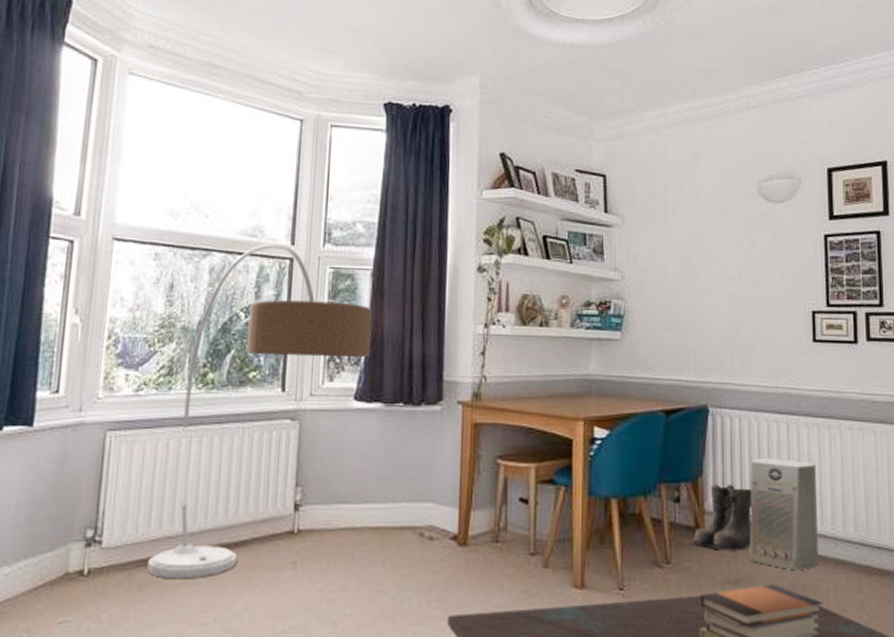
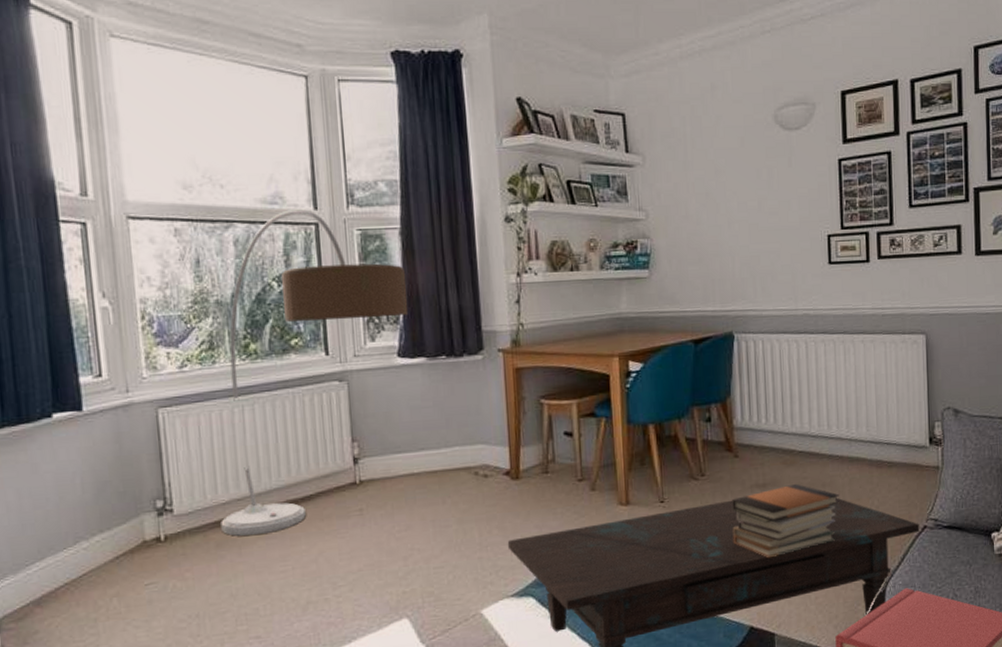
boots: present [692,483,753,551] -> none [724,401,776,460]
air purifier: present [749,458,819,571] -> none [773,373,835,471]

